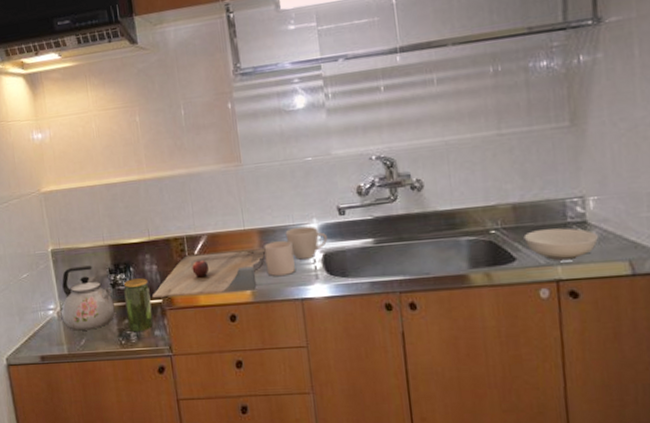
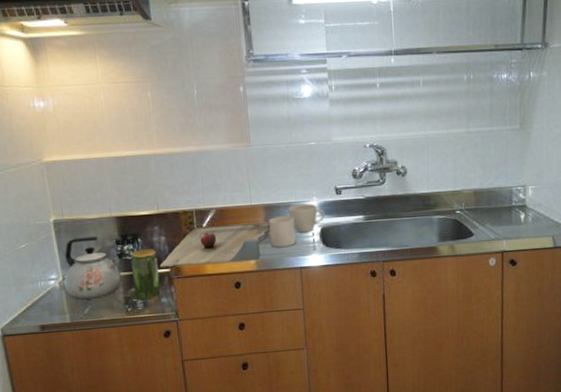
bowl: present [523,228,600,261] -> none [480,210,534,236]

